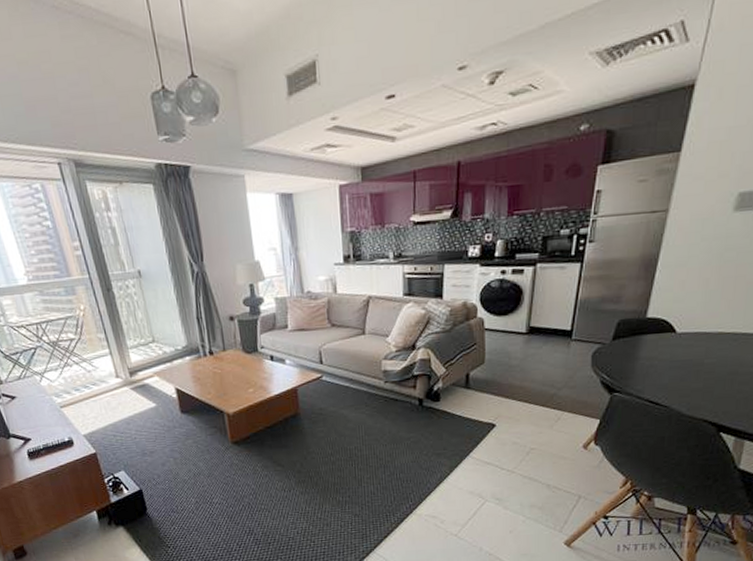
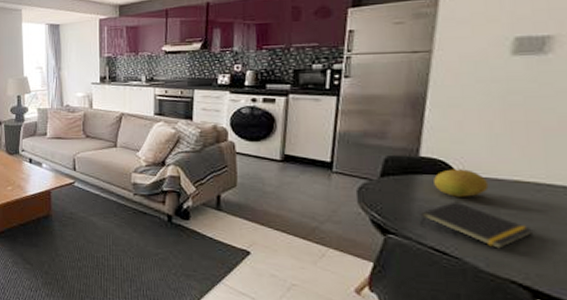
notepad: none [641,356,727,394] -> present [420,201,534,249]
fruit: none [656,326,699,352] -> present [434,169,489,197]

